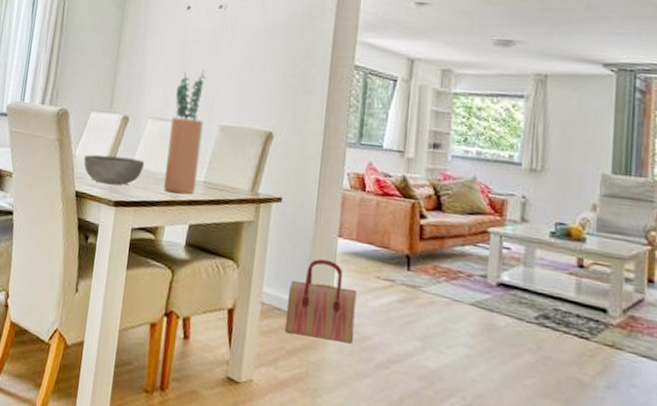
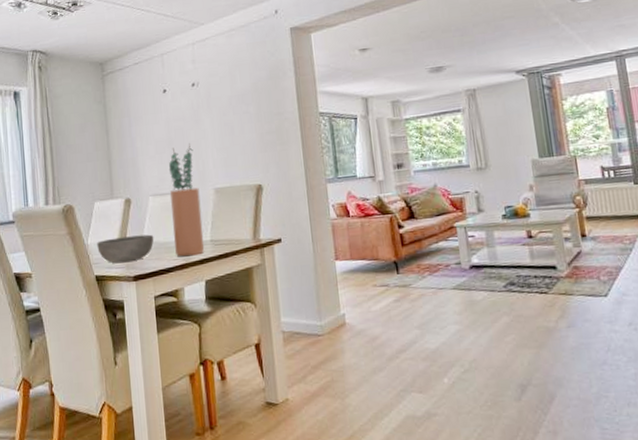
handbag: present [284,259,357,344] -> none [303,281,365,351]

